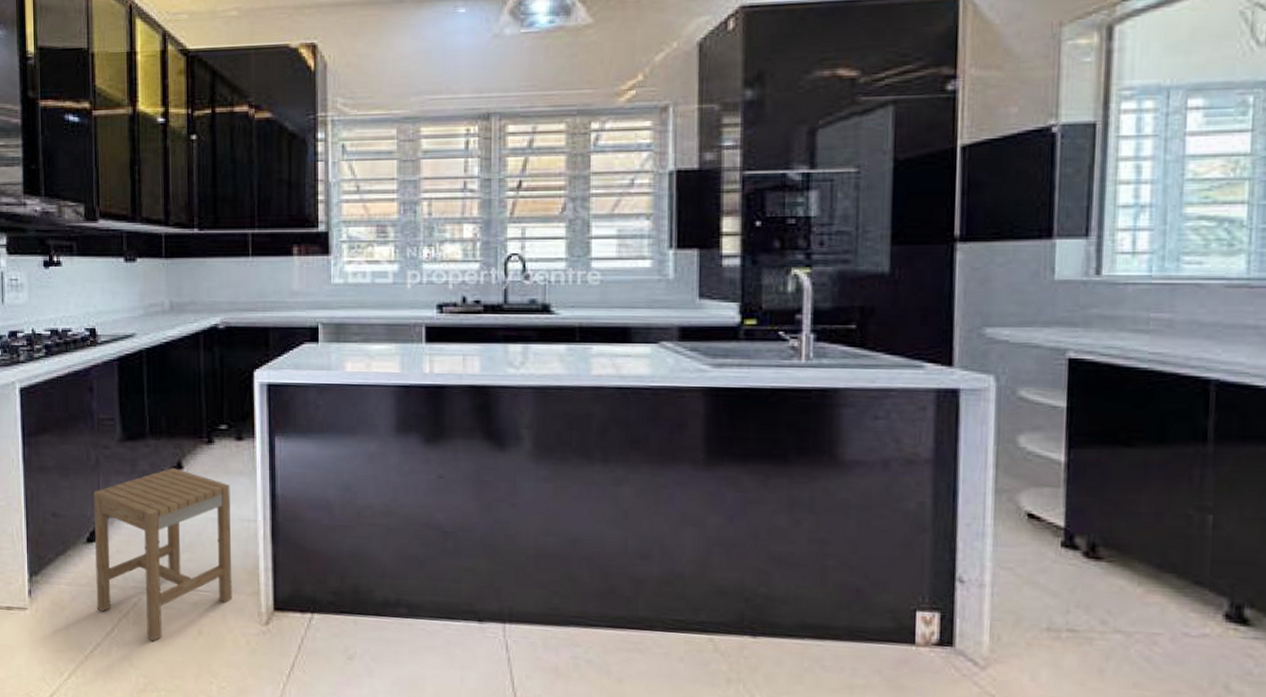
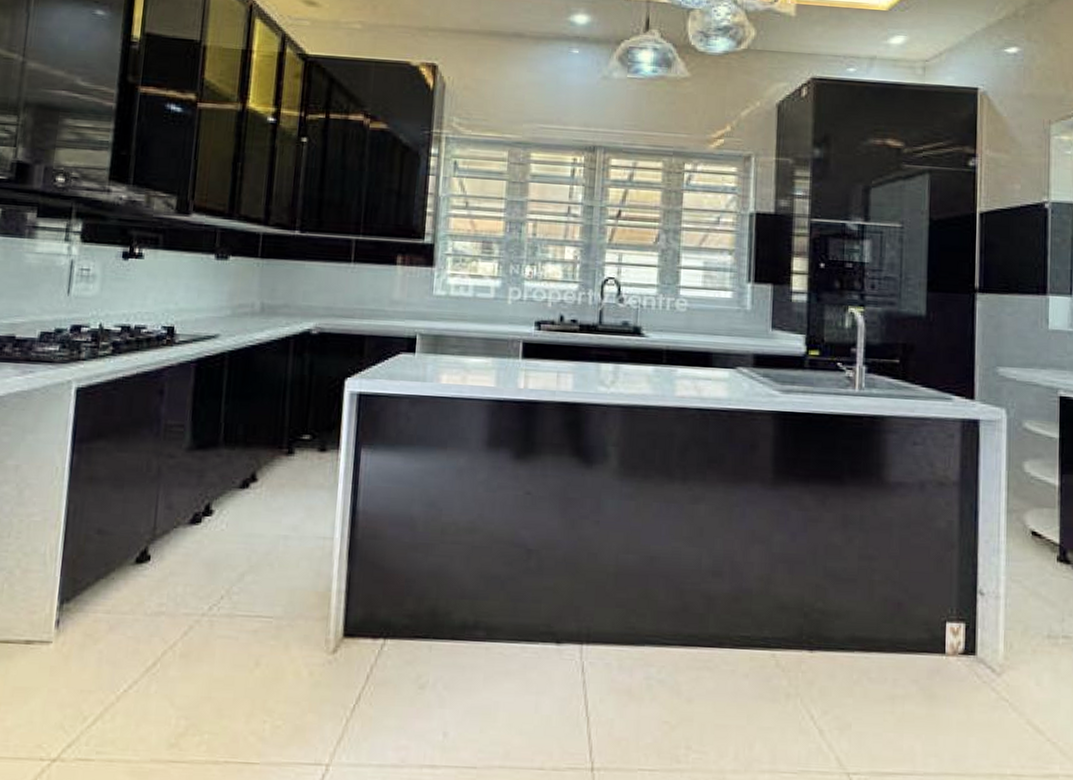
stool: present [93,467,232,642] -> none [138,479,308,676]

